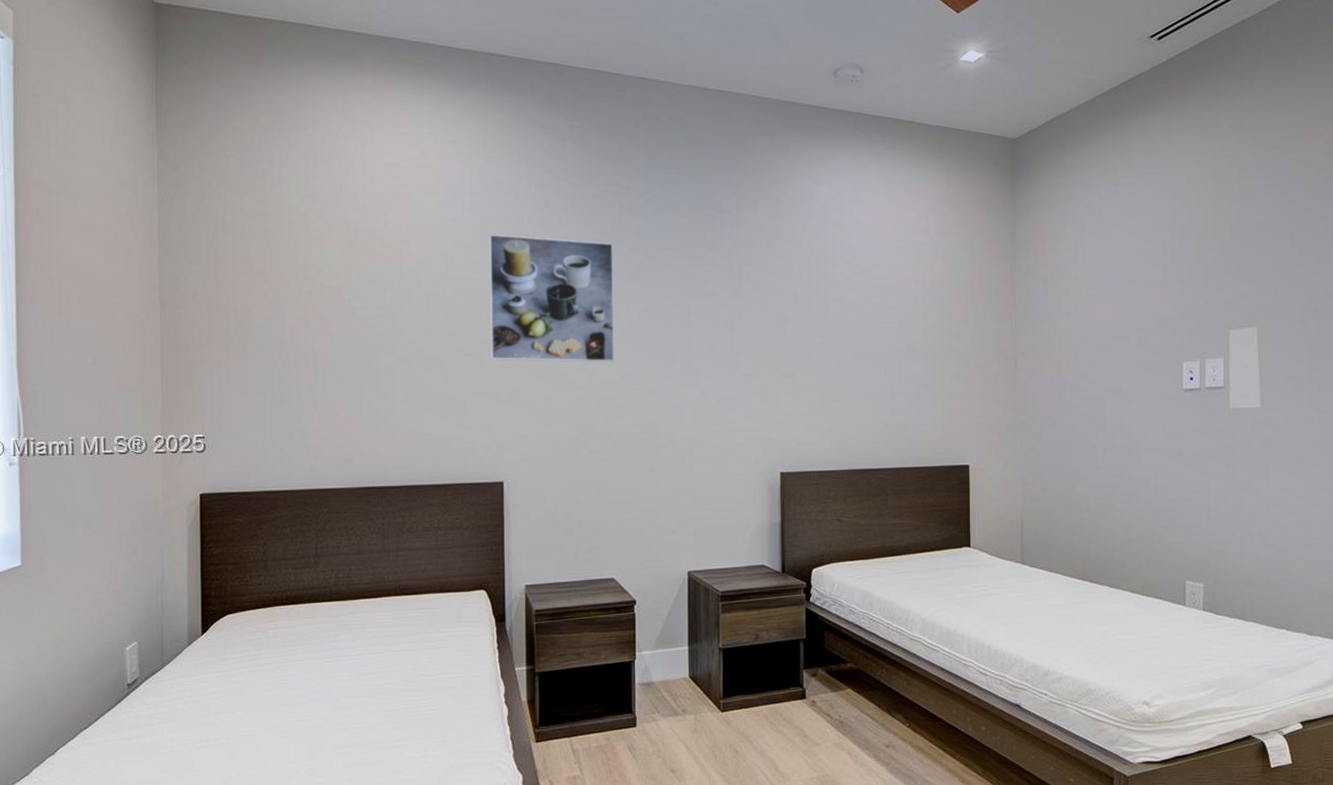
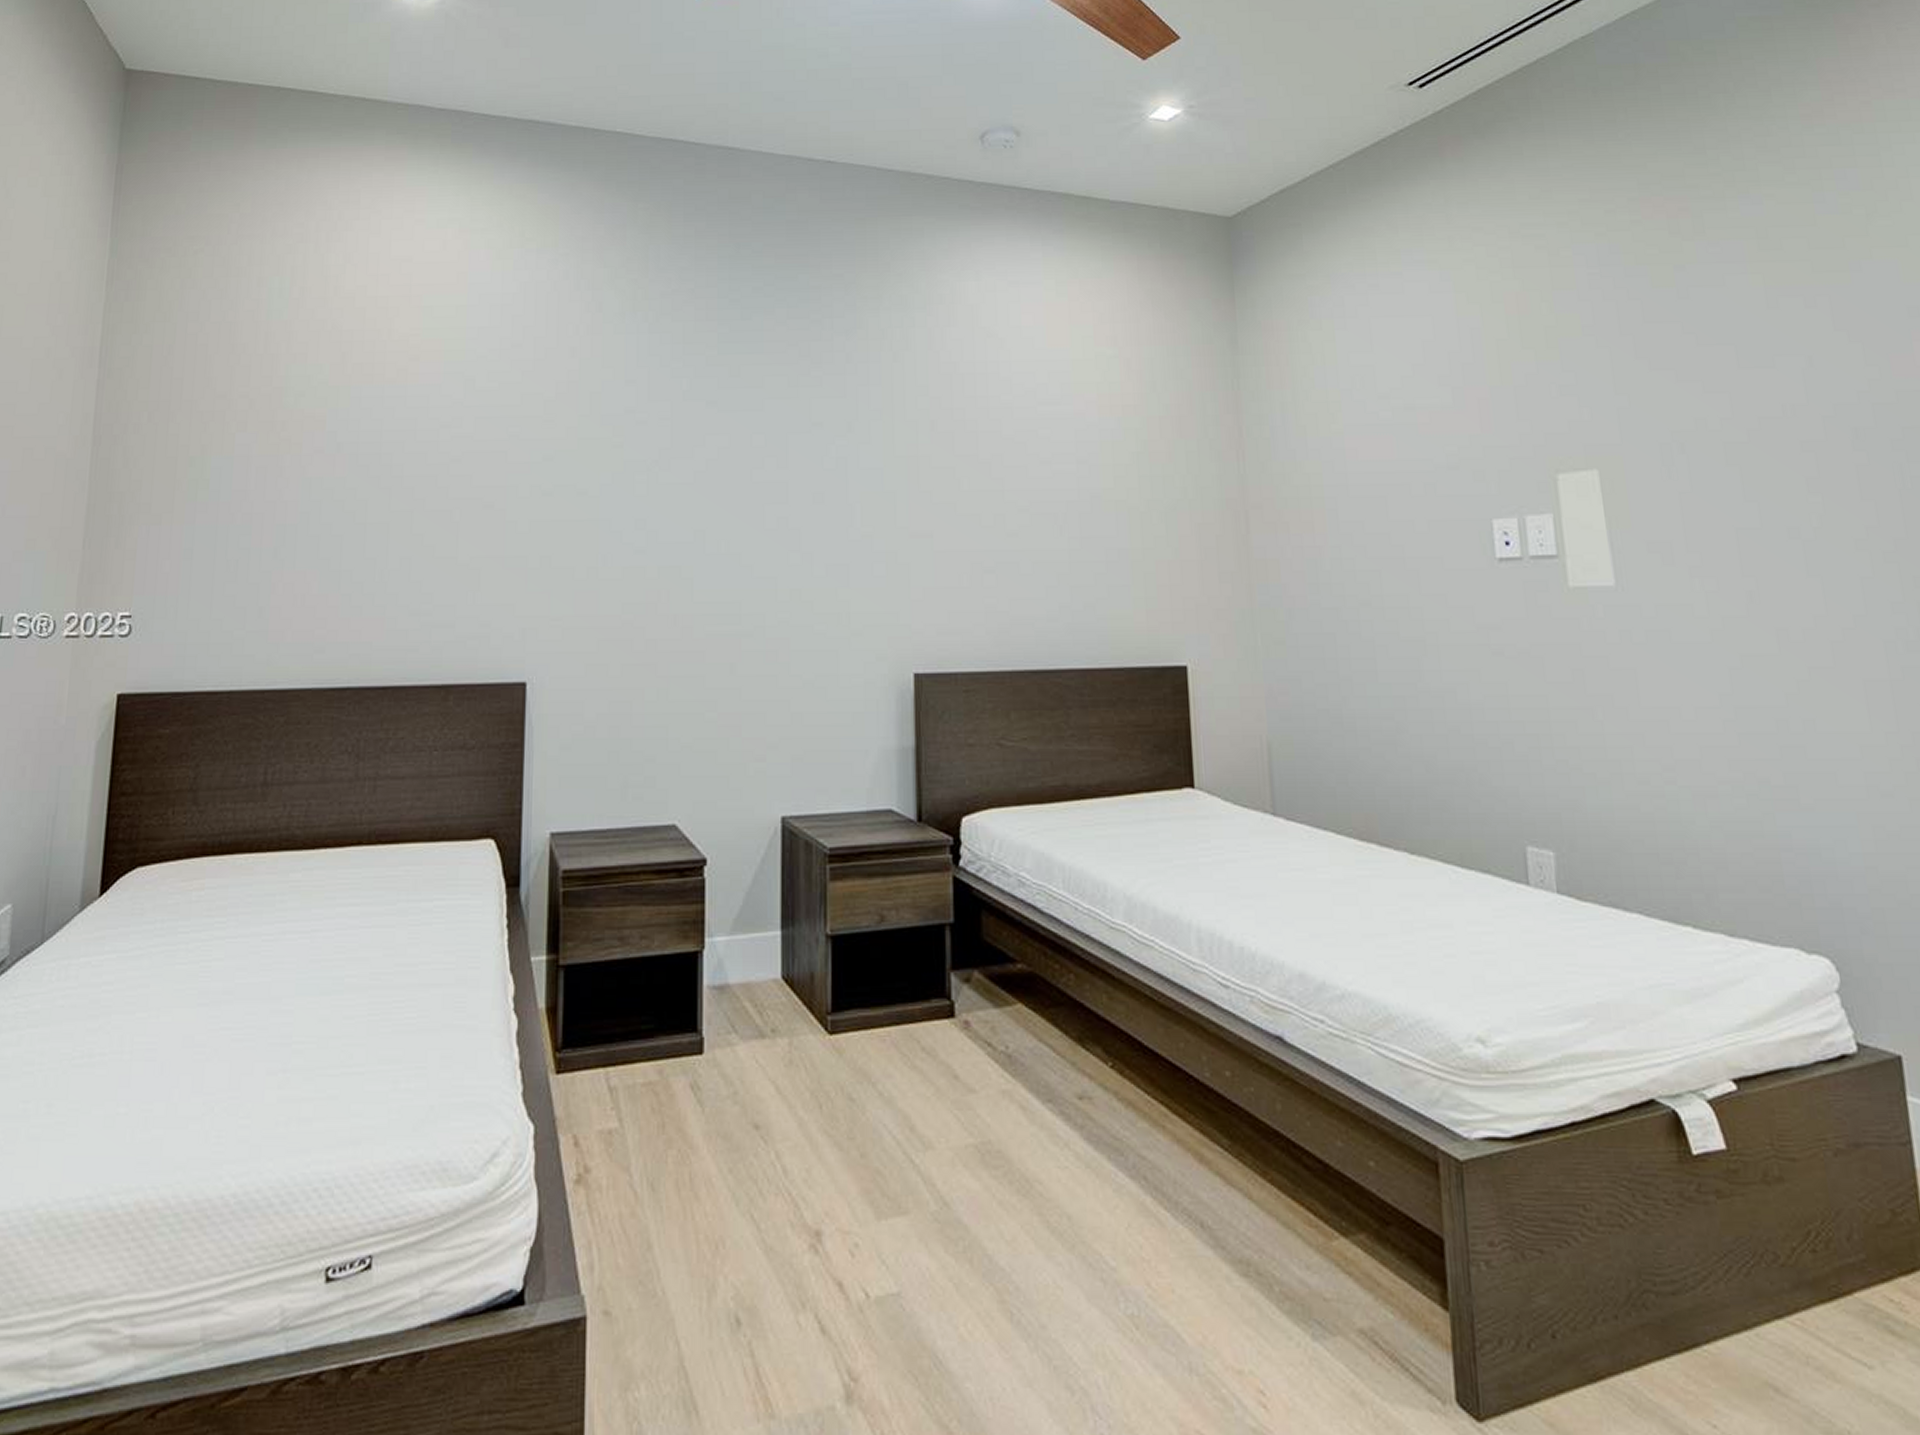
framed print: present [488,234,615,363] -> none [518,346,687,518]

